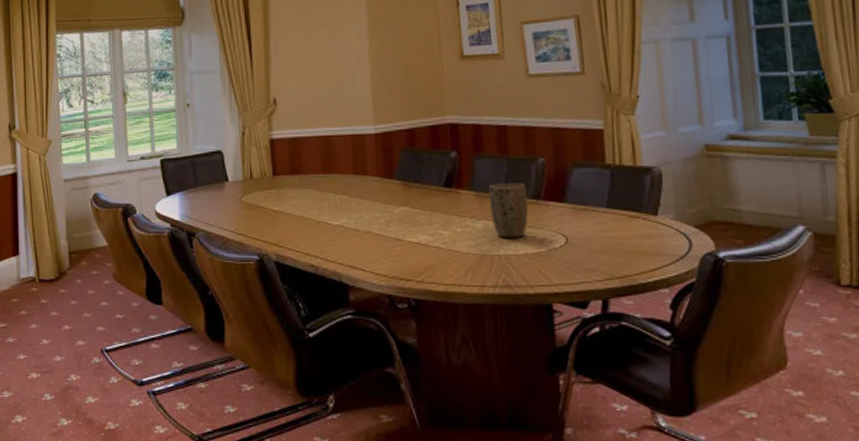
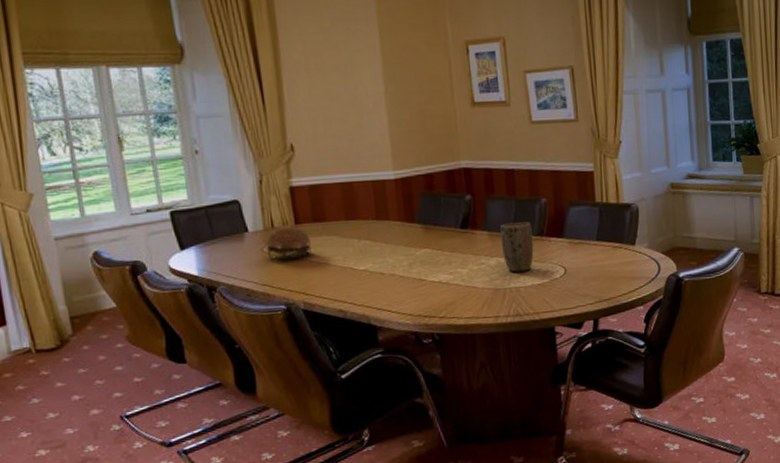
decorative bowl: none [244,176,287,209] -> present [266,225,312,259]

